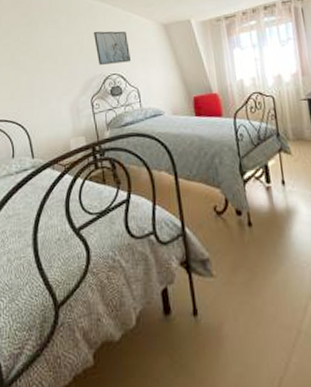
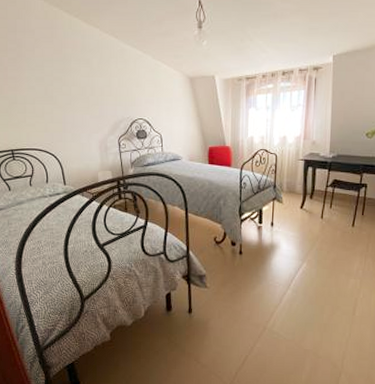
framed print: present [94,31,130,65] -> none [124,76,157,109]

